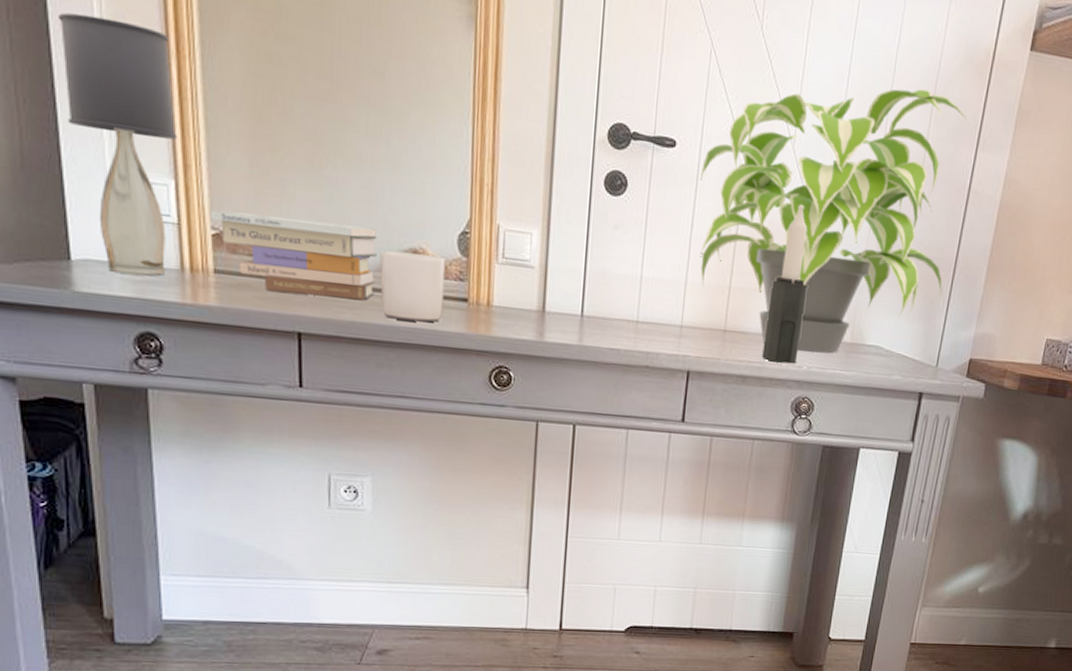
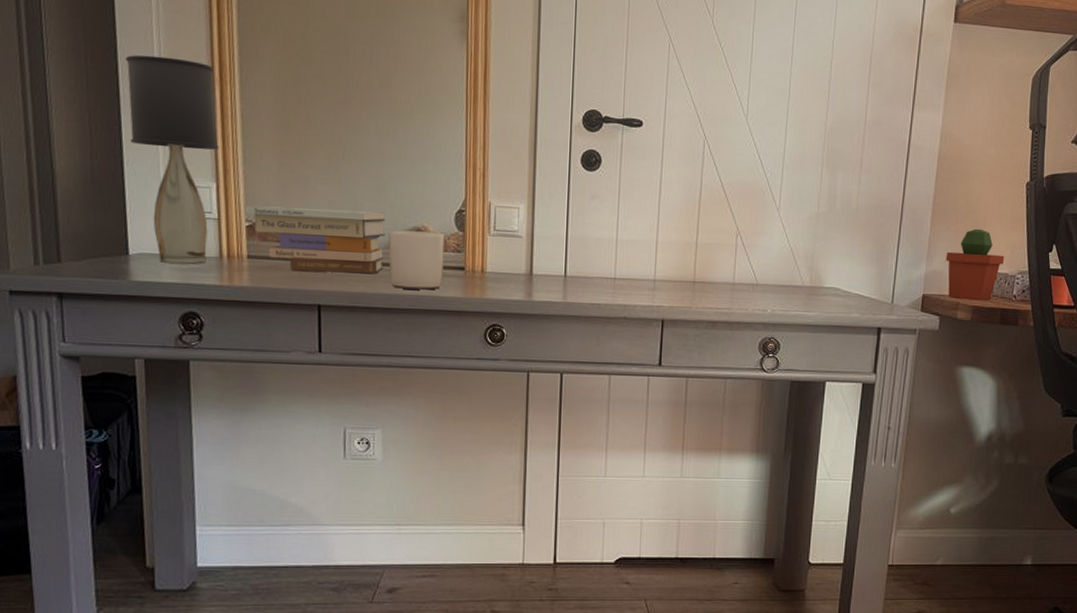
plant: present [699,89,969,354] -> none [665,62,904,297]
candle: present [762,205,808,364] -> none [729,168,767,308]
succulent plant: none [996,289,1060,370] -> present [946,228,1005,301]

